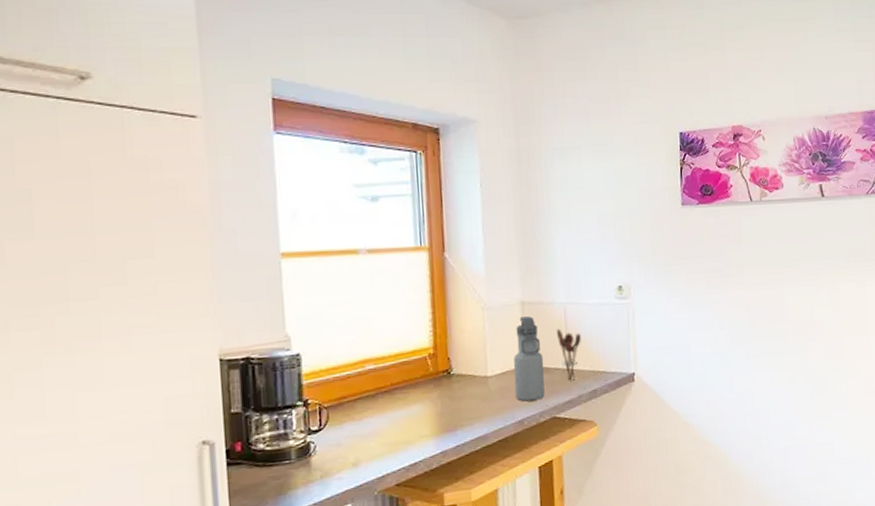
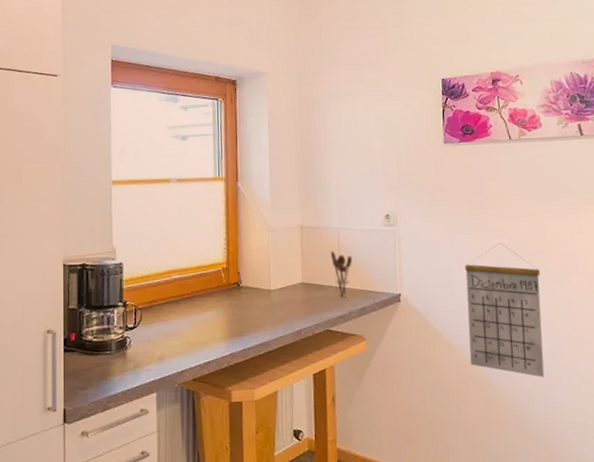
water bottle: present [513,316,545,402] -> none [292,239,320,314]
calendar: none [703,313,781,451] -> present [465,243,545,378]

